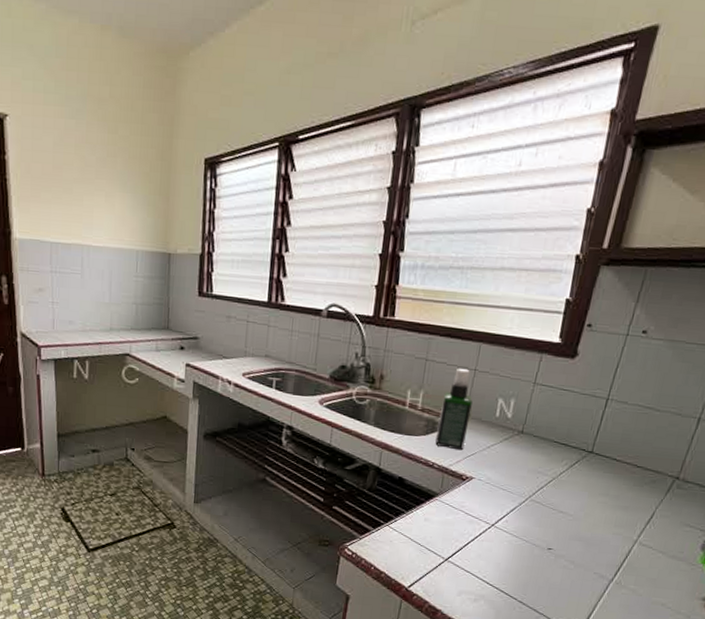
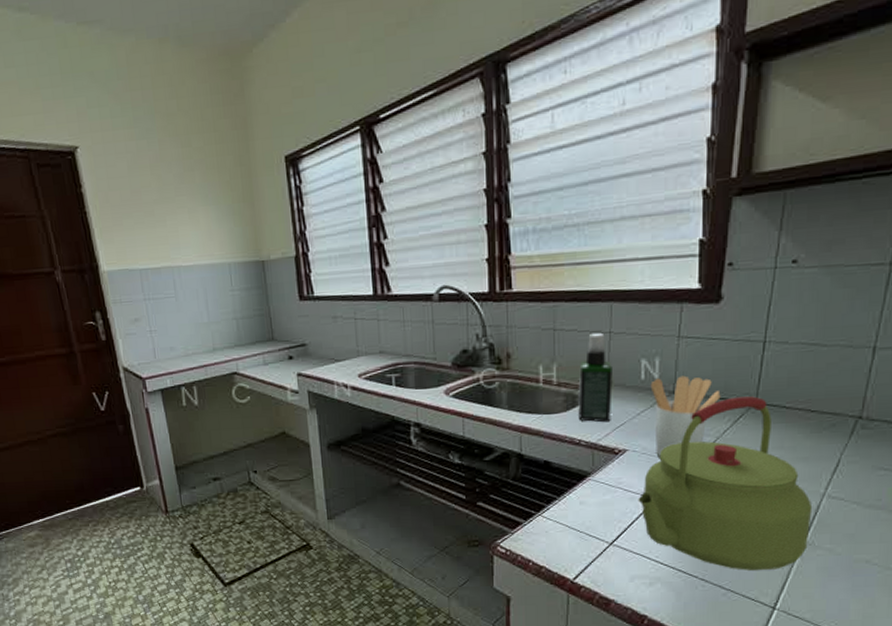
kettle: none [476,444,625,602] -> present [638,396,813,570]
utensil holder: none [498,417,563,488] -> present [650,375,721,456]

